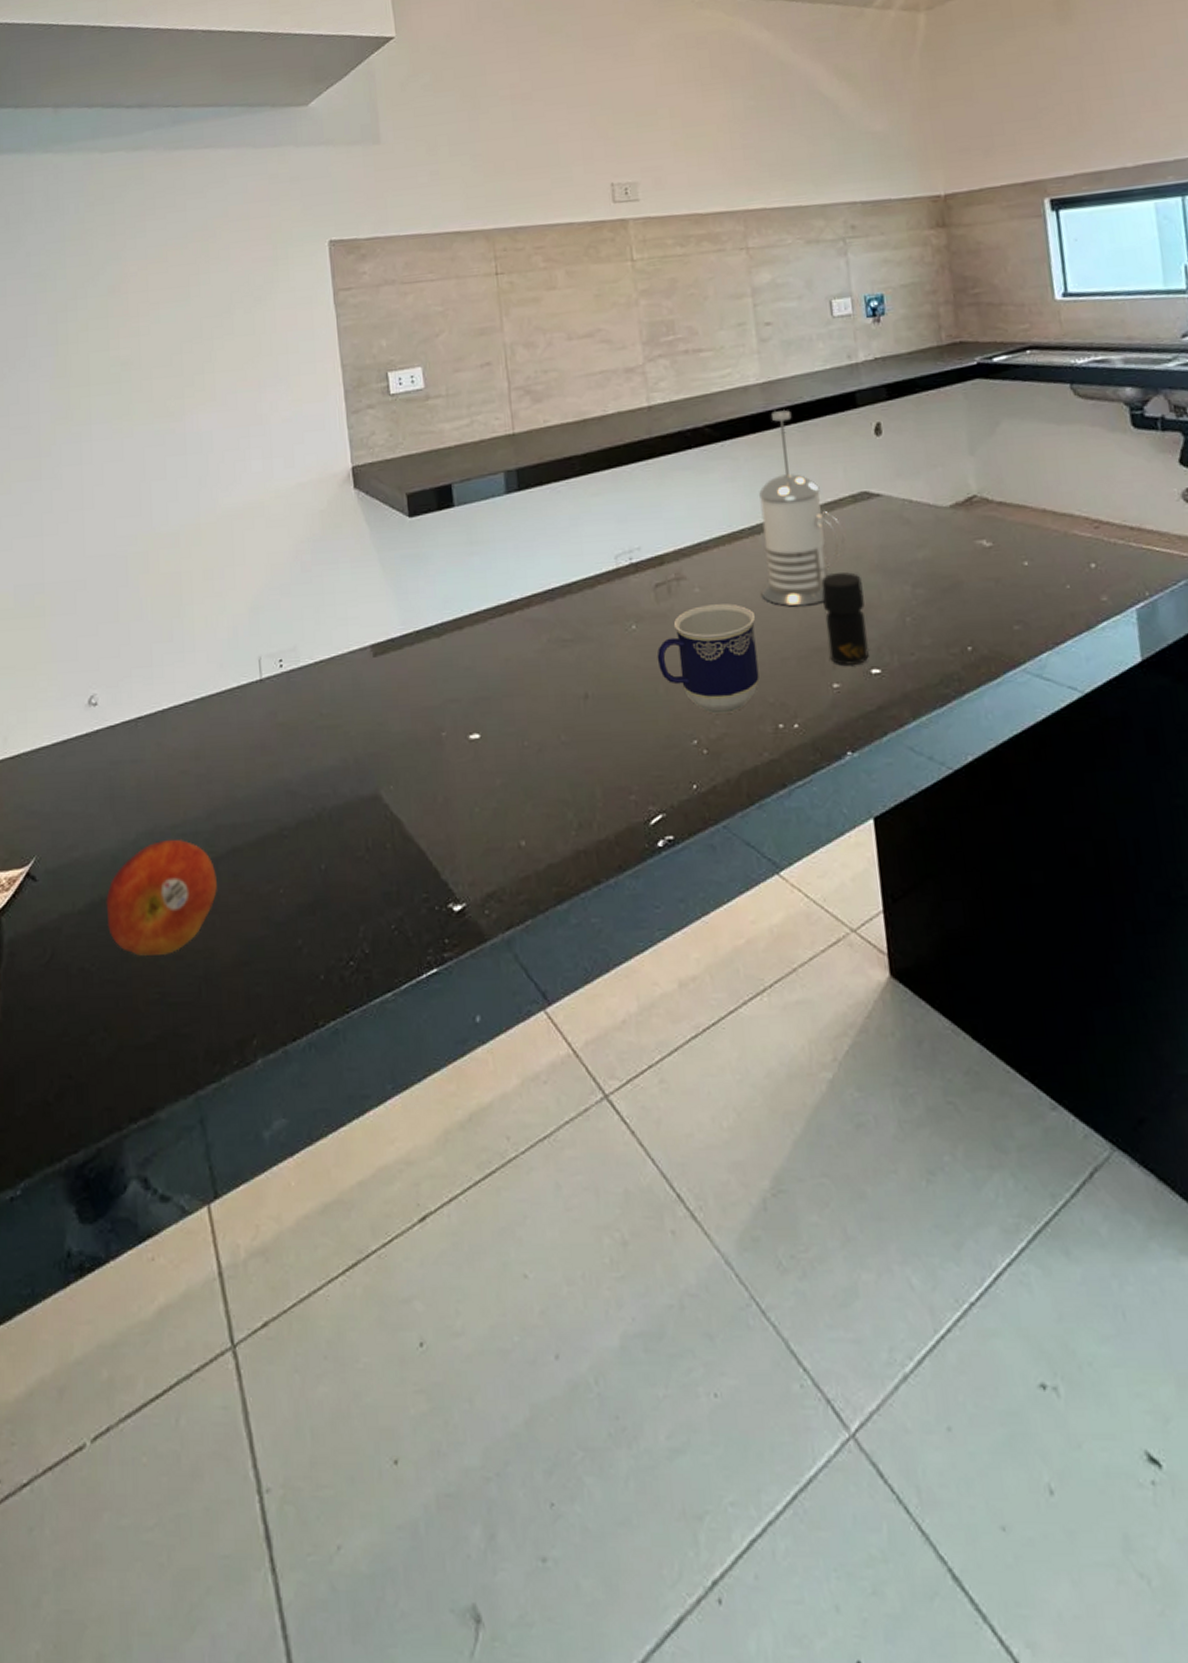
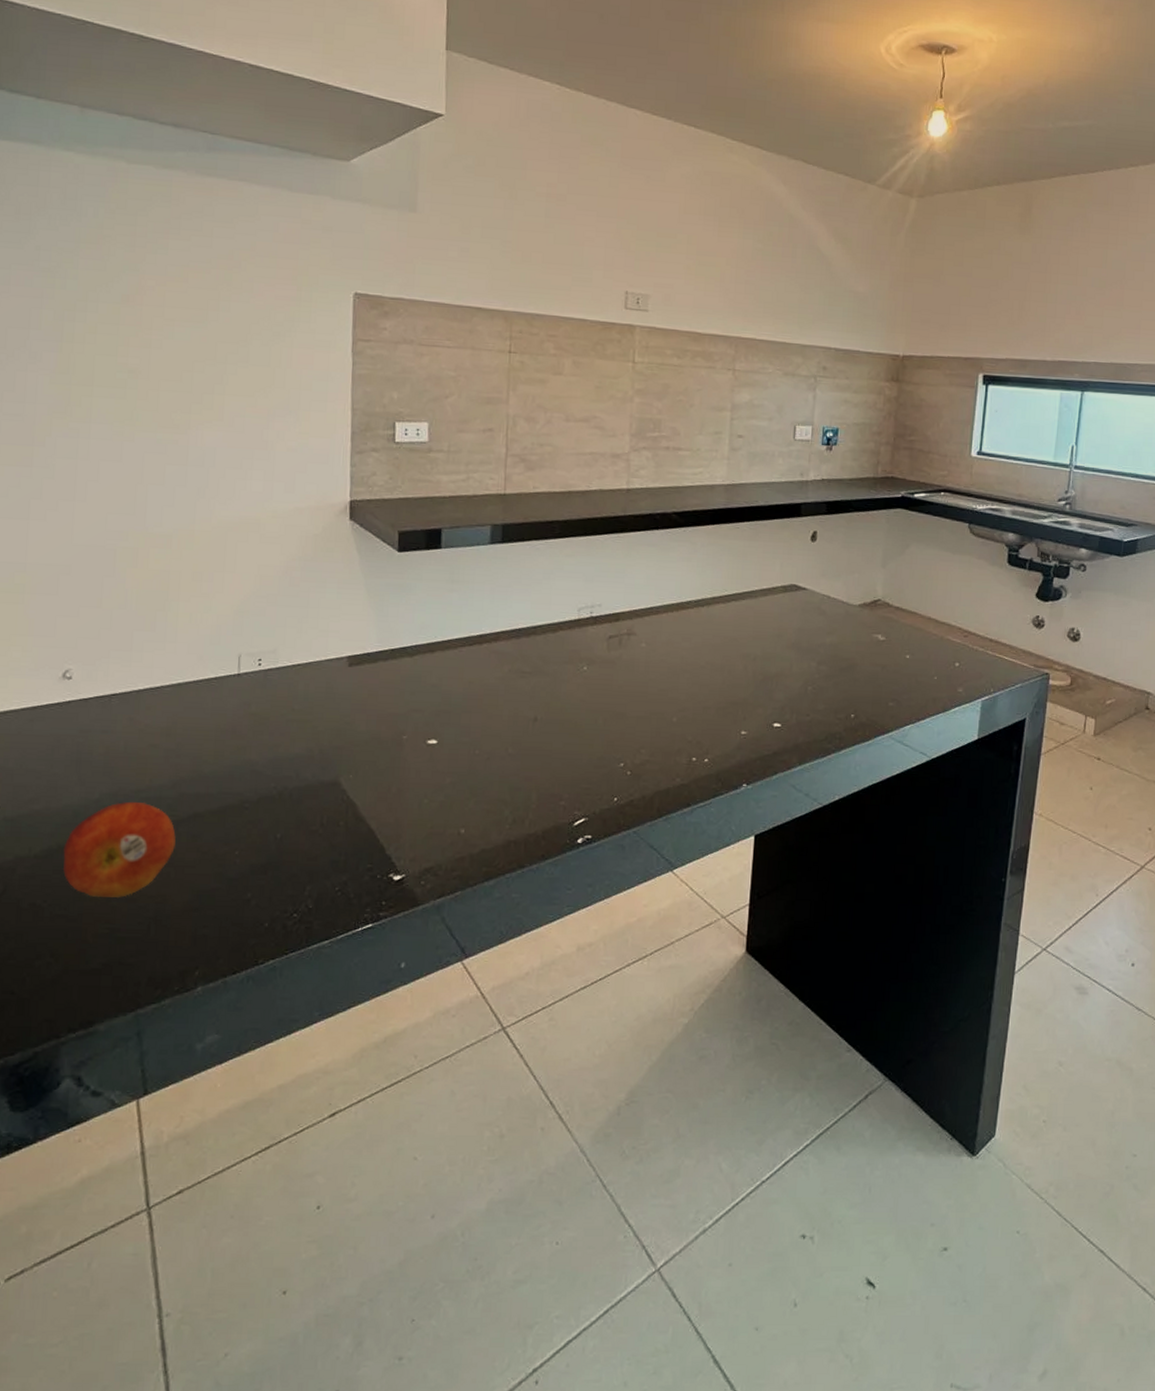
cup: present [657,603,760,714] -> none [601,658,689,745]
french press: present [759,409,846,606] -> none [696,509,772,668]
jar: present [821,572,869,665] -> none [743,645,779,718]

